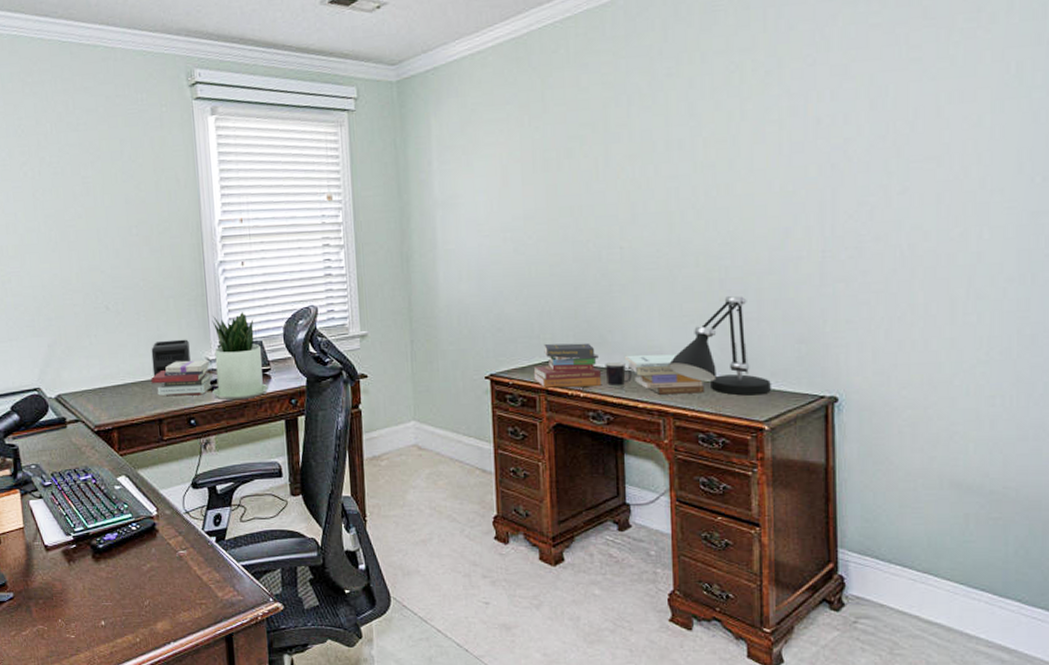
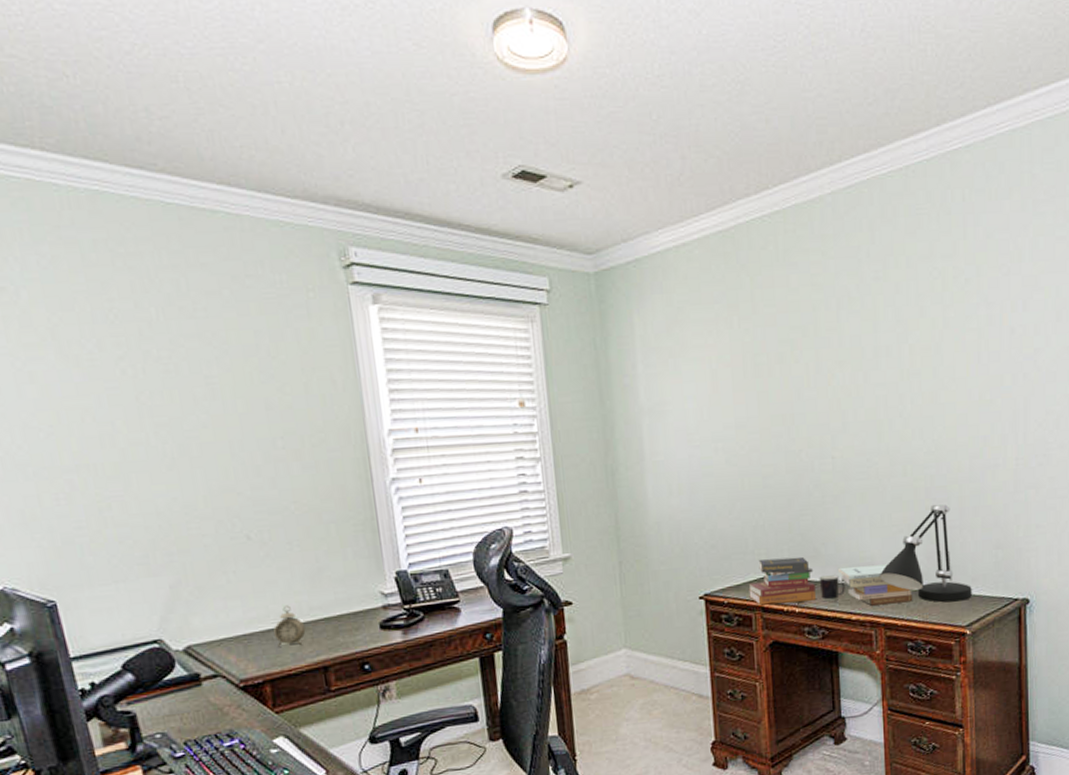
alarm clock: none [122,365,147,400] -> present [273,605,306,647]
desk organizer: present [151,339,191,376] -> none [309,571,361,617]
books: present [151,360,212,396] -> none [311,595,390,639]
planter: present [212,312,269,401] -> none [385,537,458,640]

